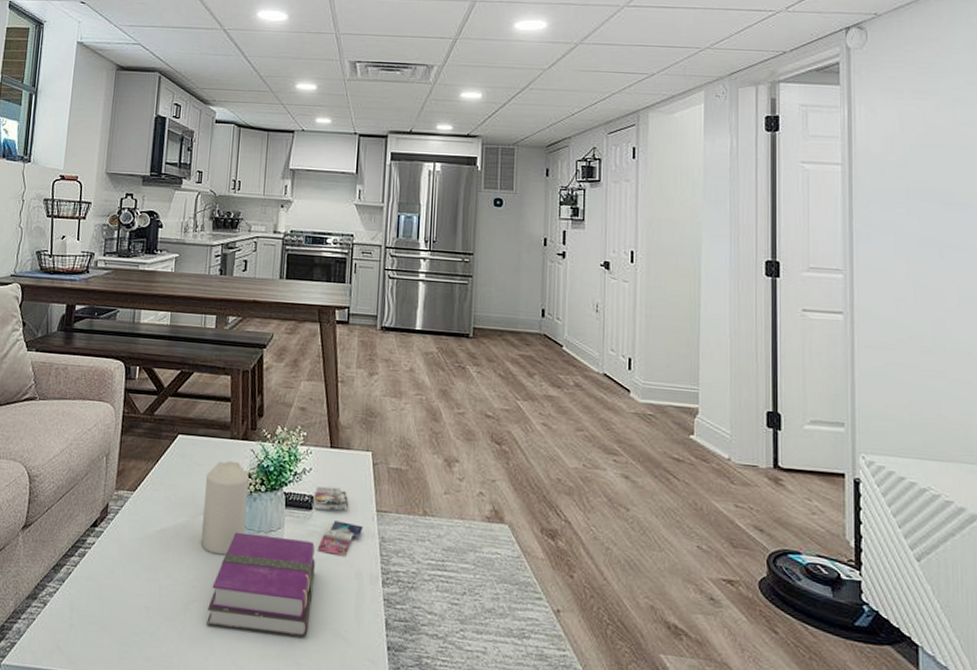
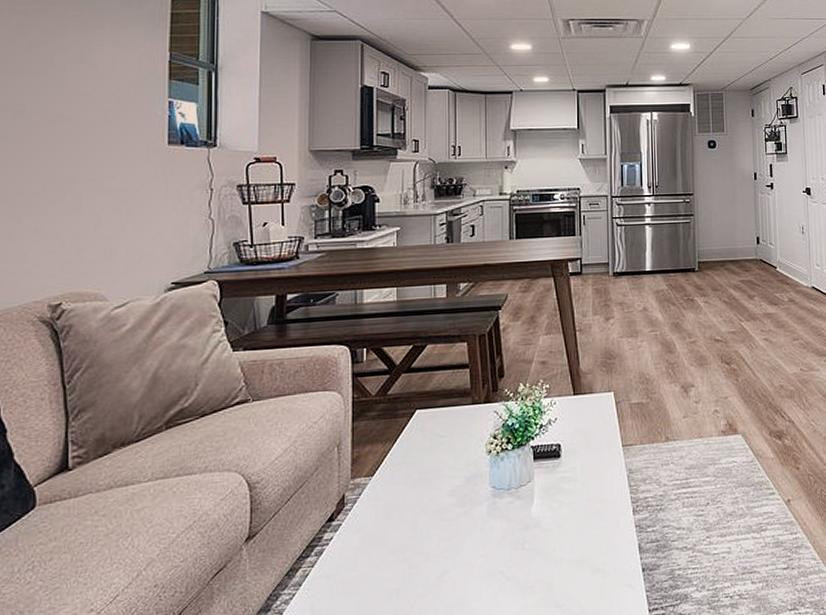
candle: present [200,460,249,555] -> none [449,425,495,521]
hardback book: present [207,532,315,637] -> none [463,487,568,592]
magazine: present [314,486,363,557] -> none [562,431,611,495]

